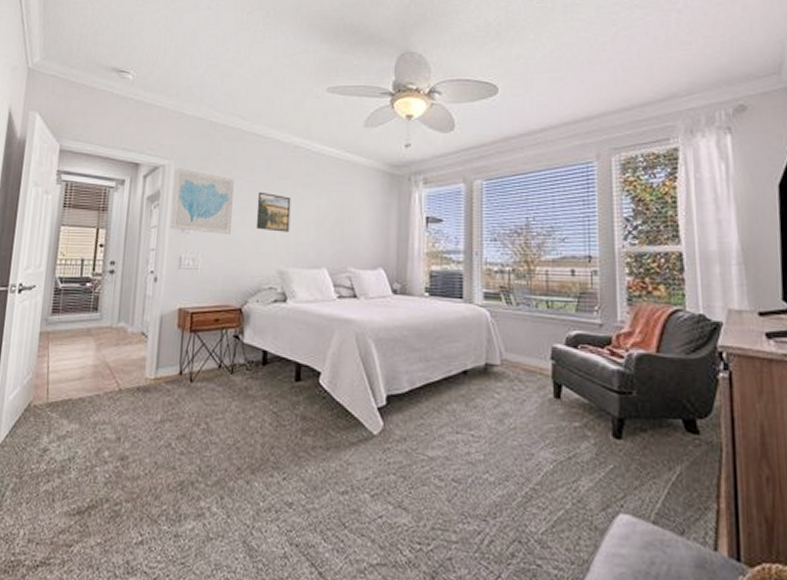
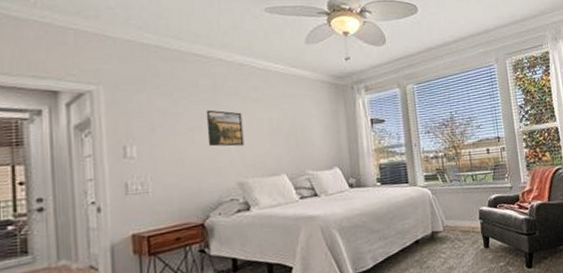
wall art: present [170,167,234,234] -> none [105,92,182,157]

